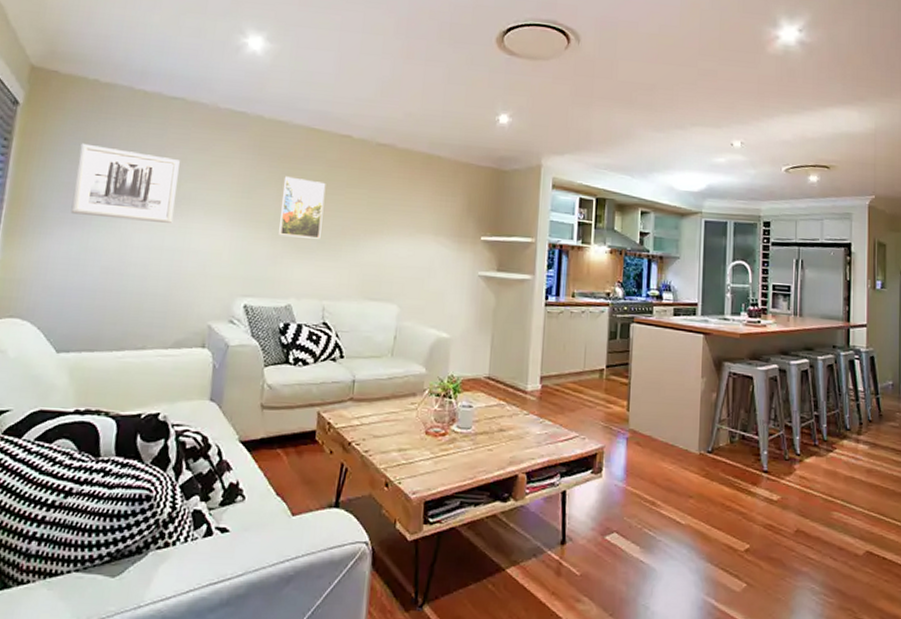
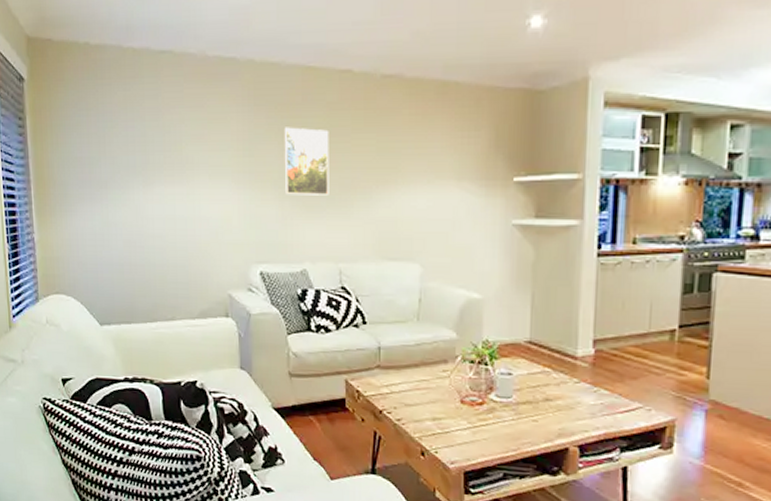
wall art: present [70,143,180,223] -> none [85,114,181,191]

